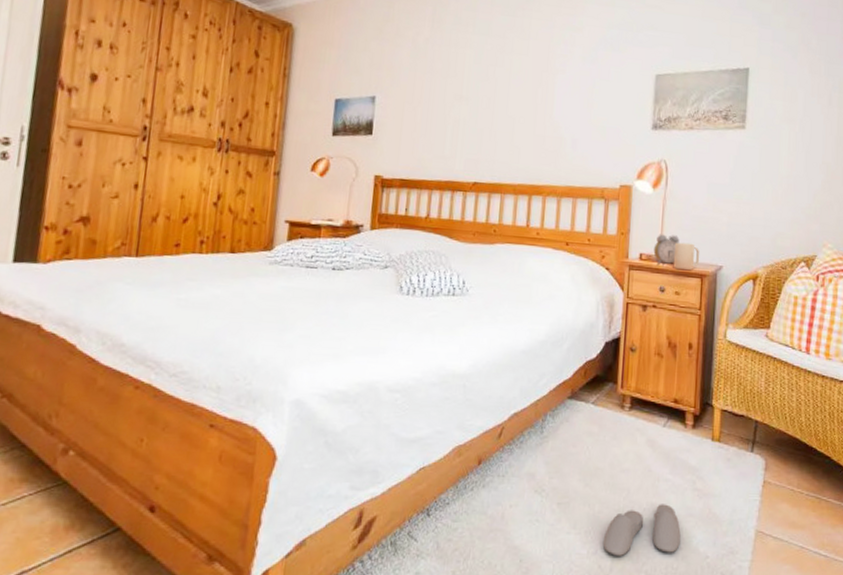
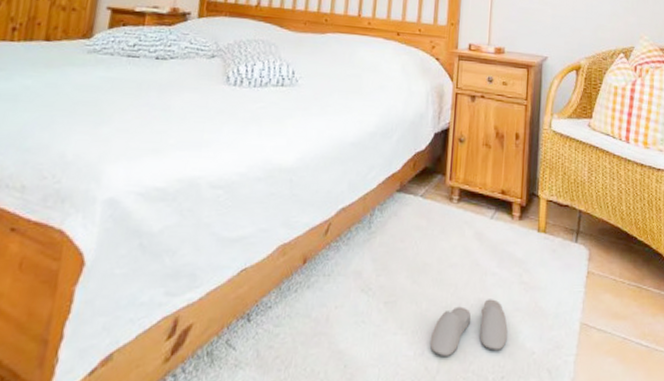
alarm clock: present [653,234,680,266] -> none [482,25,507,57]
mug: present [673,242,700,271] -> none [500,33,527,62]

